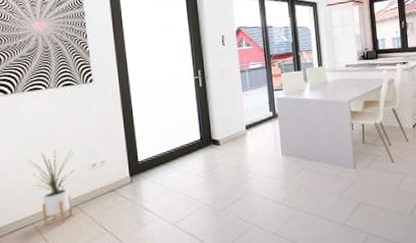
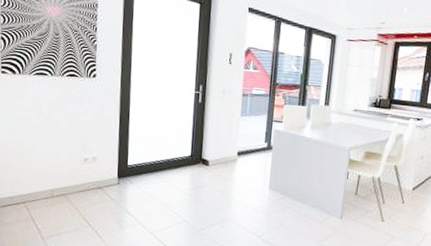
house plant: present [27,149,75,226] -> none [25,137,69,209]

